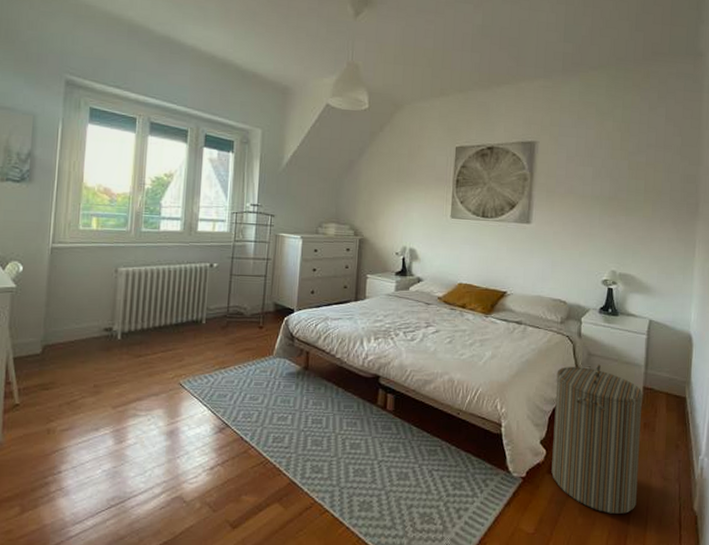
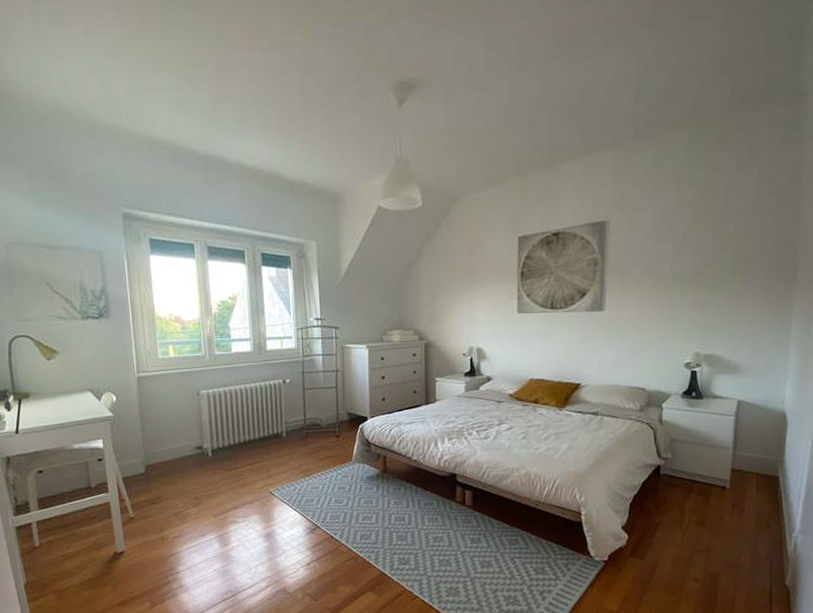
laundry hamper: present [551,364,643,515] -> none [634,449,731,592]

